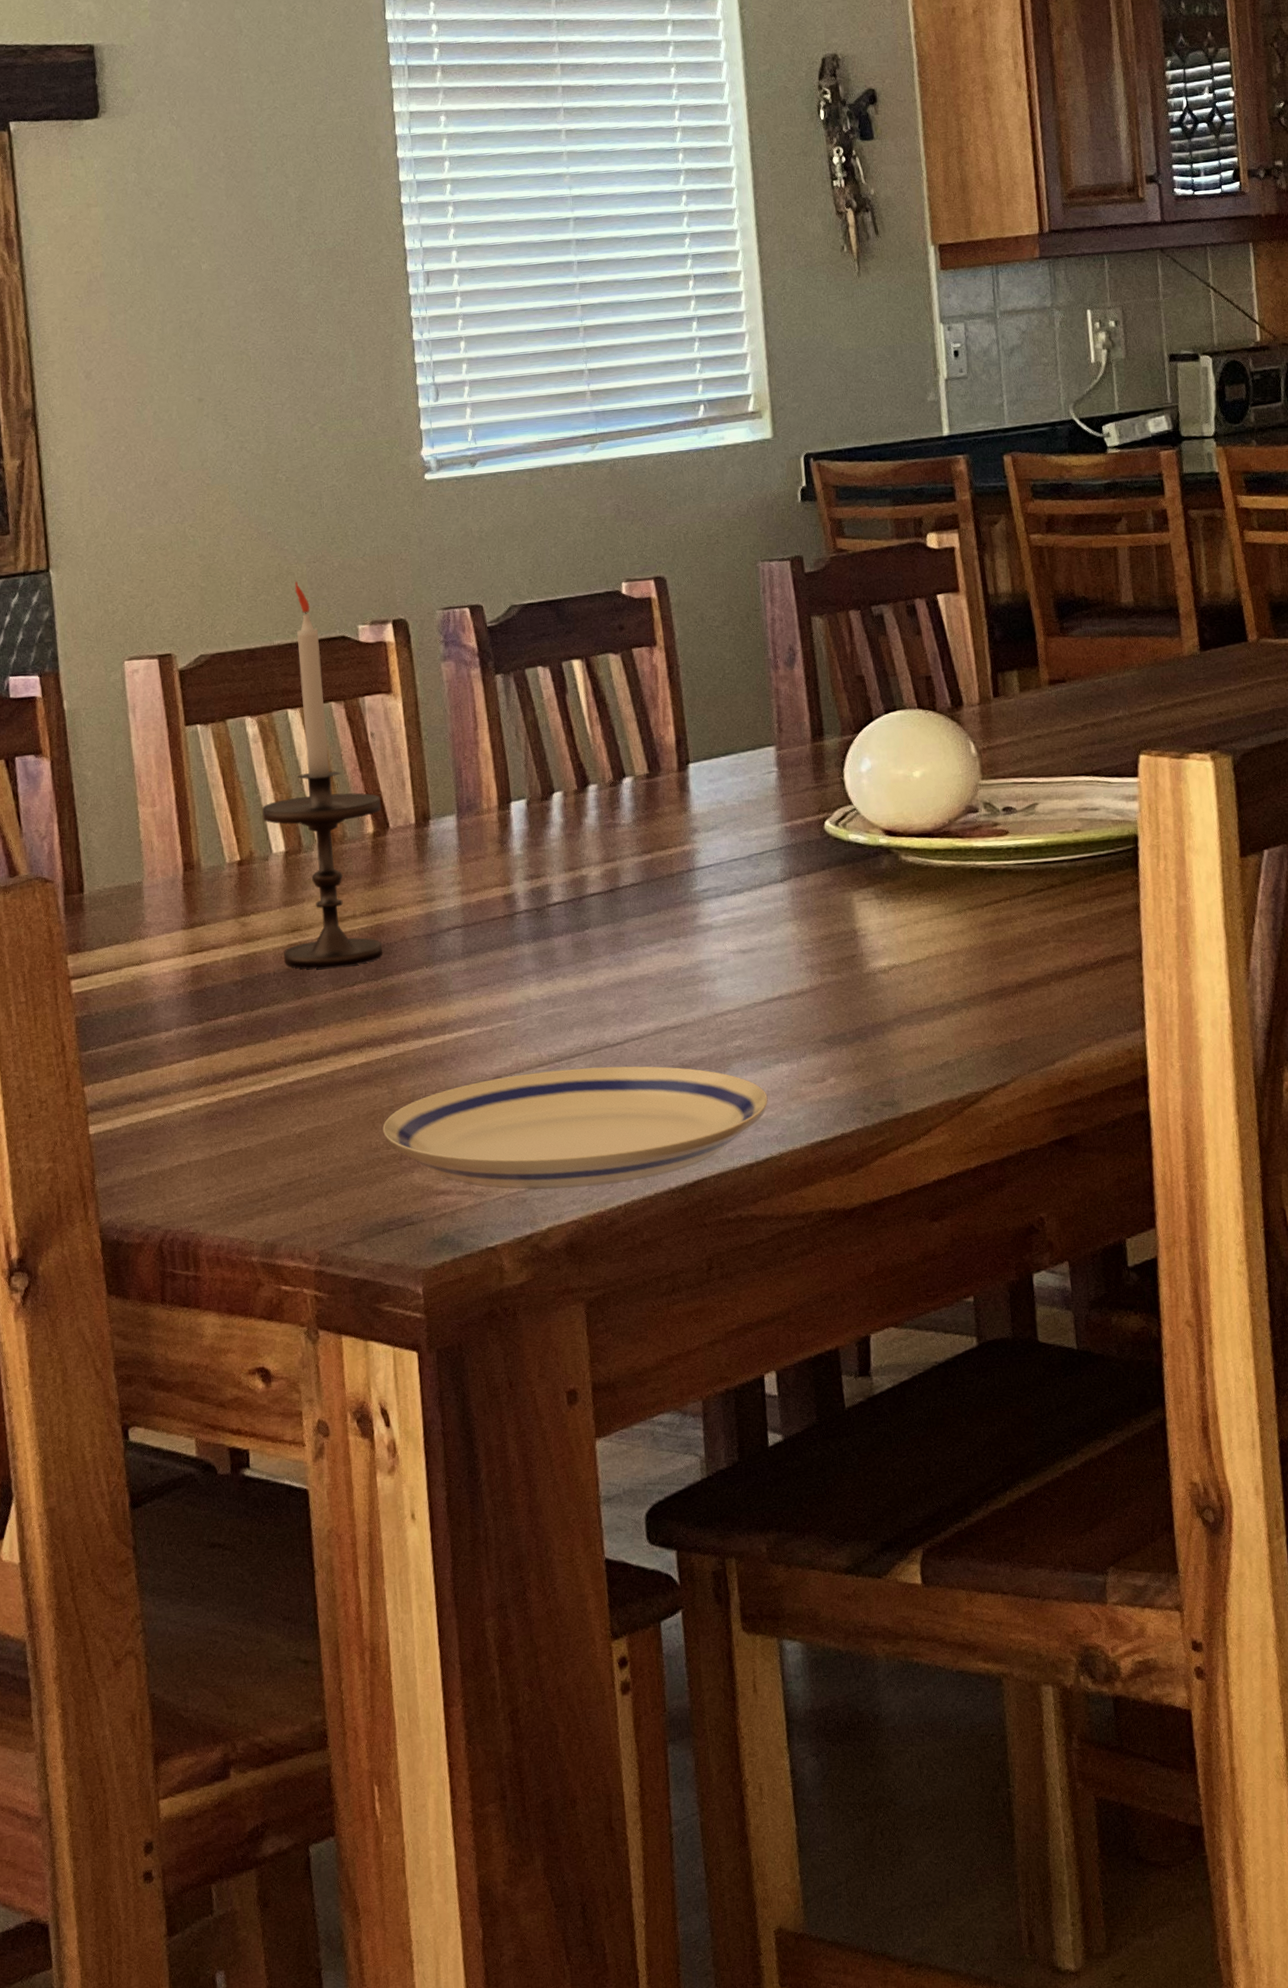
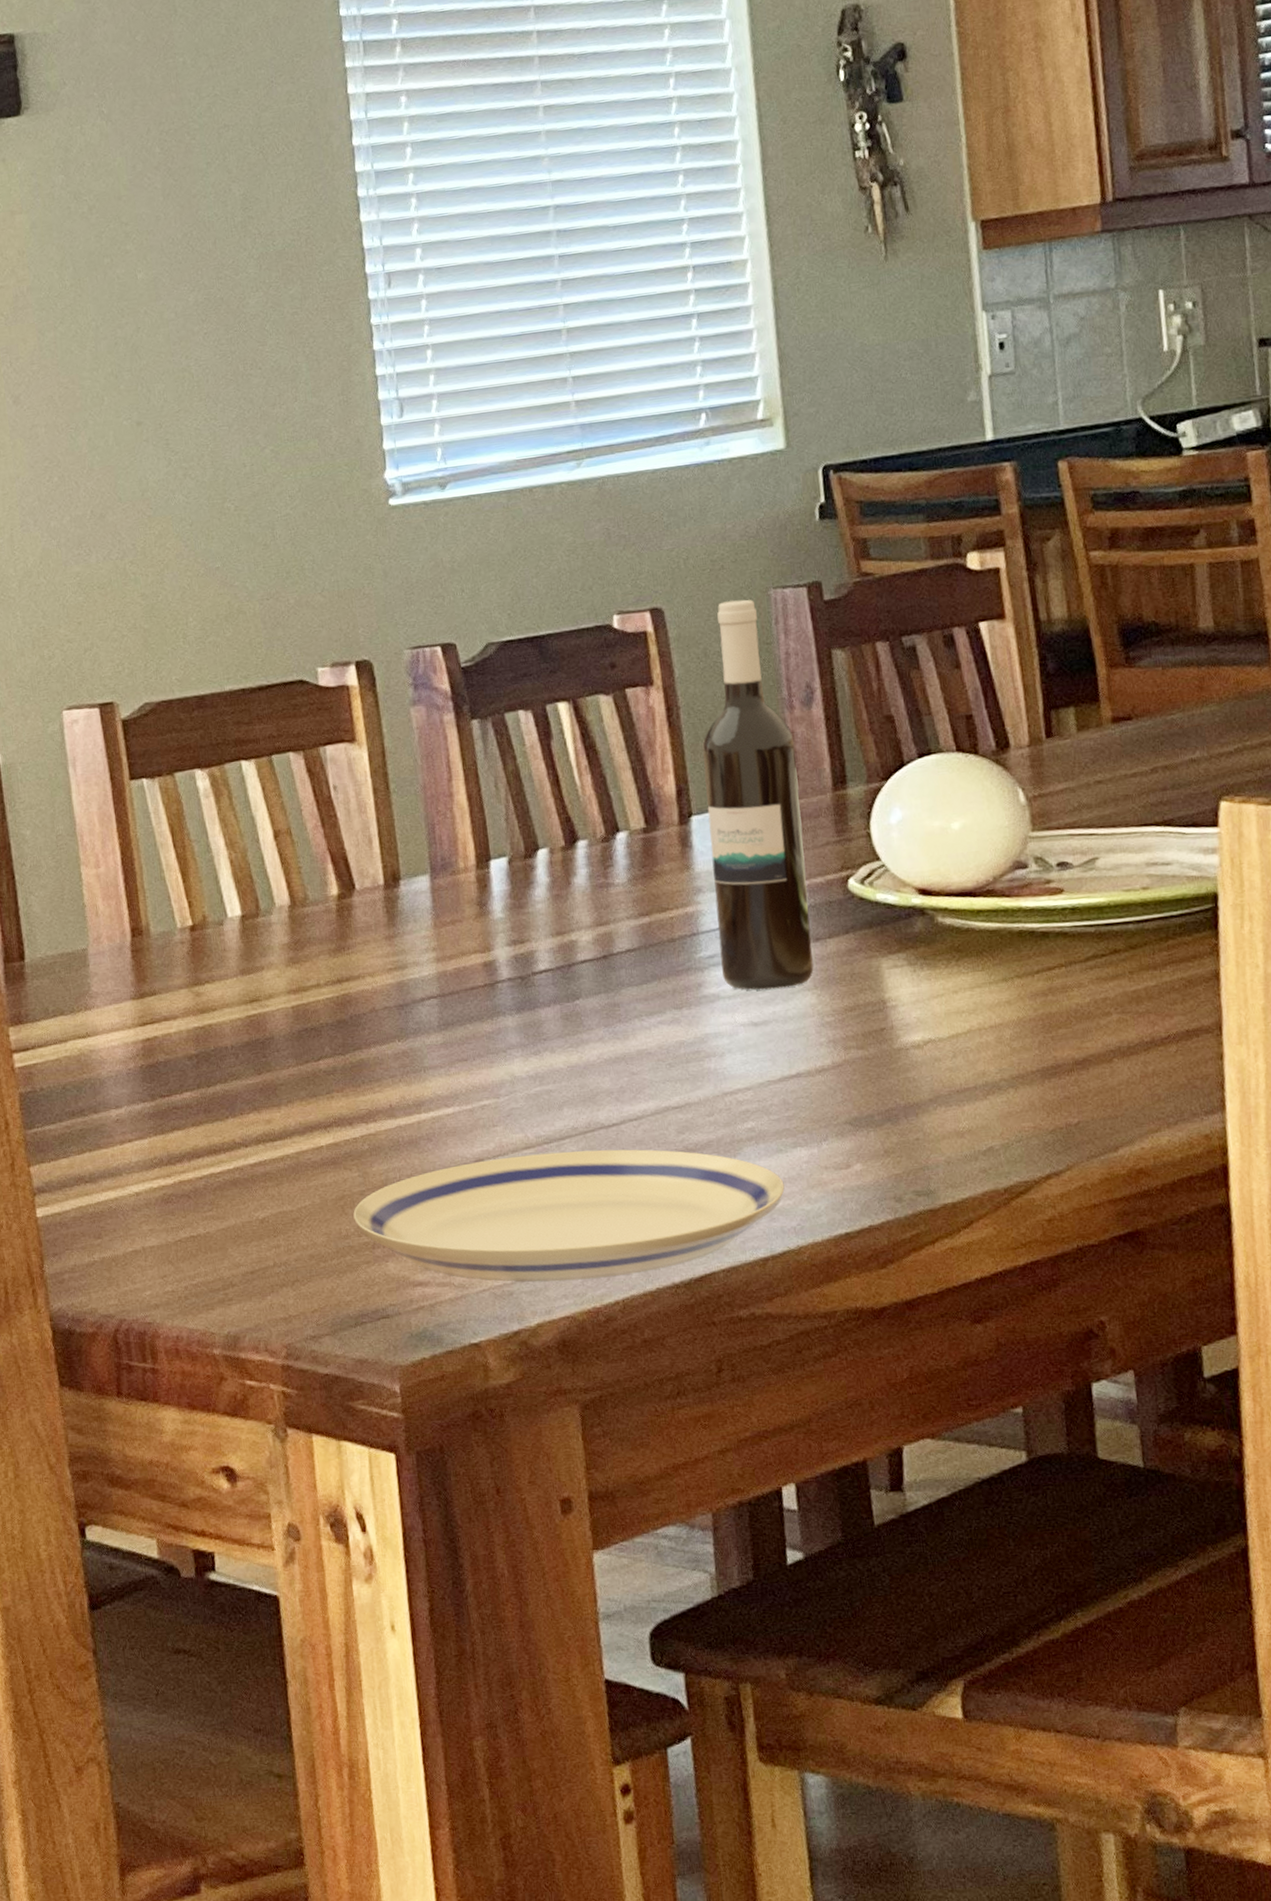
candlestick: present [262,581,383,969] -> none [215,620,351,1042]
wine bottle: none [699,570,794,921] -> present [702,599,814,990]

